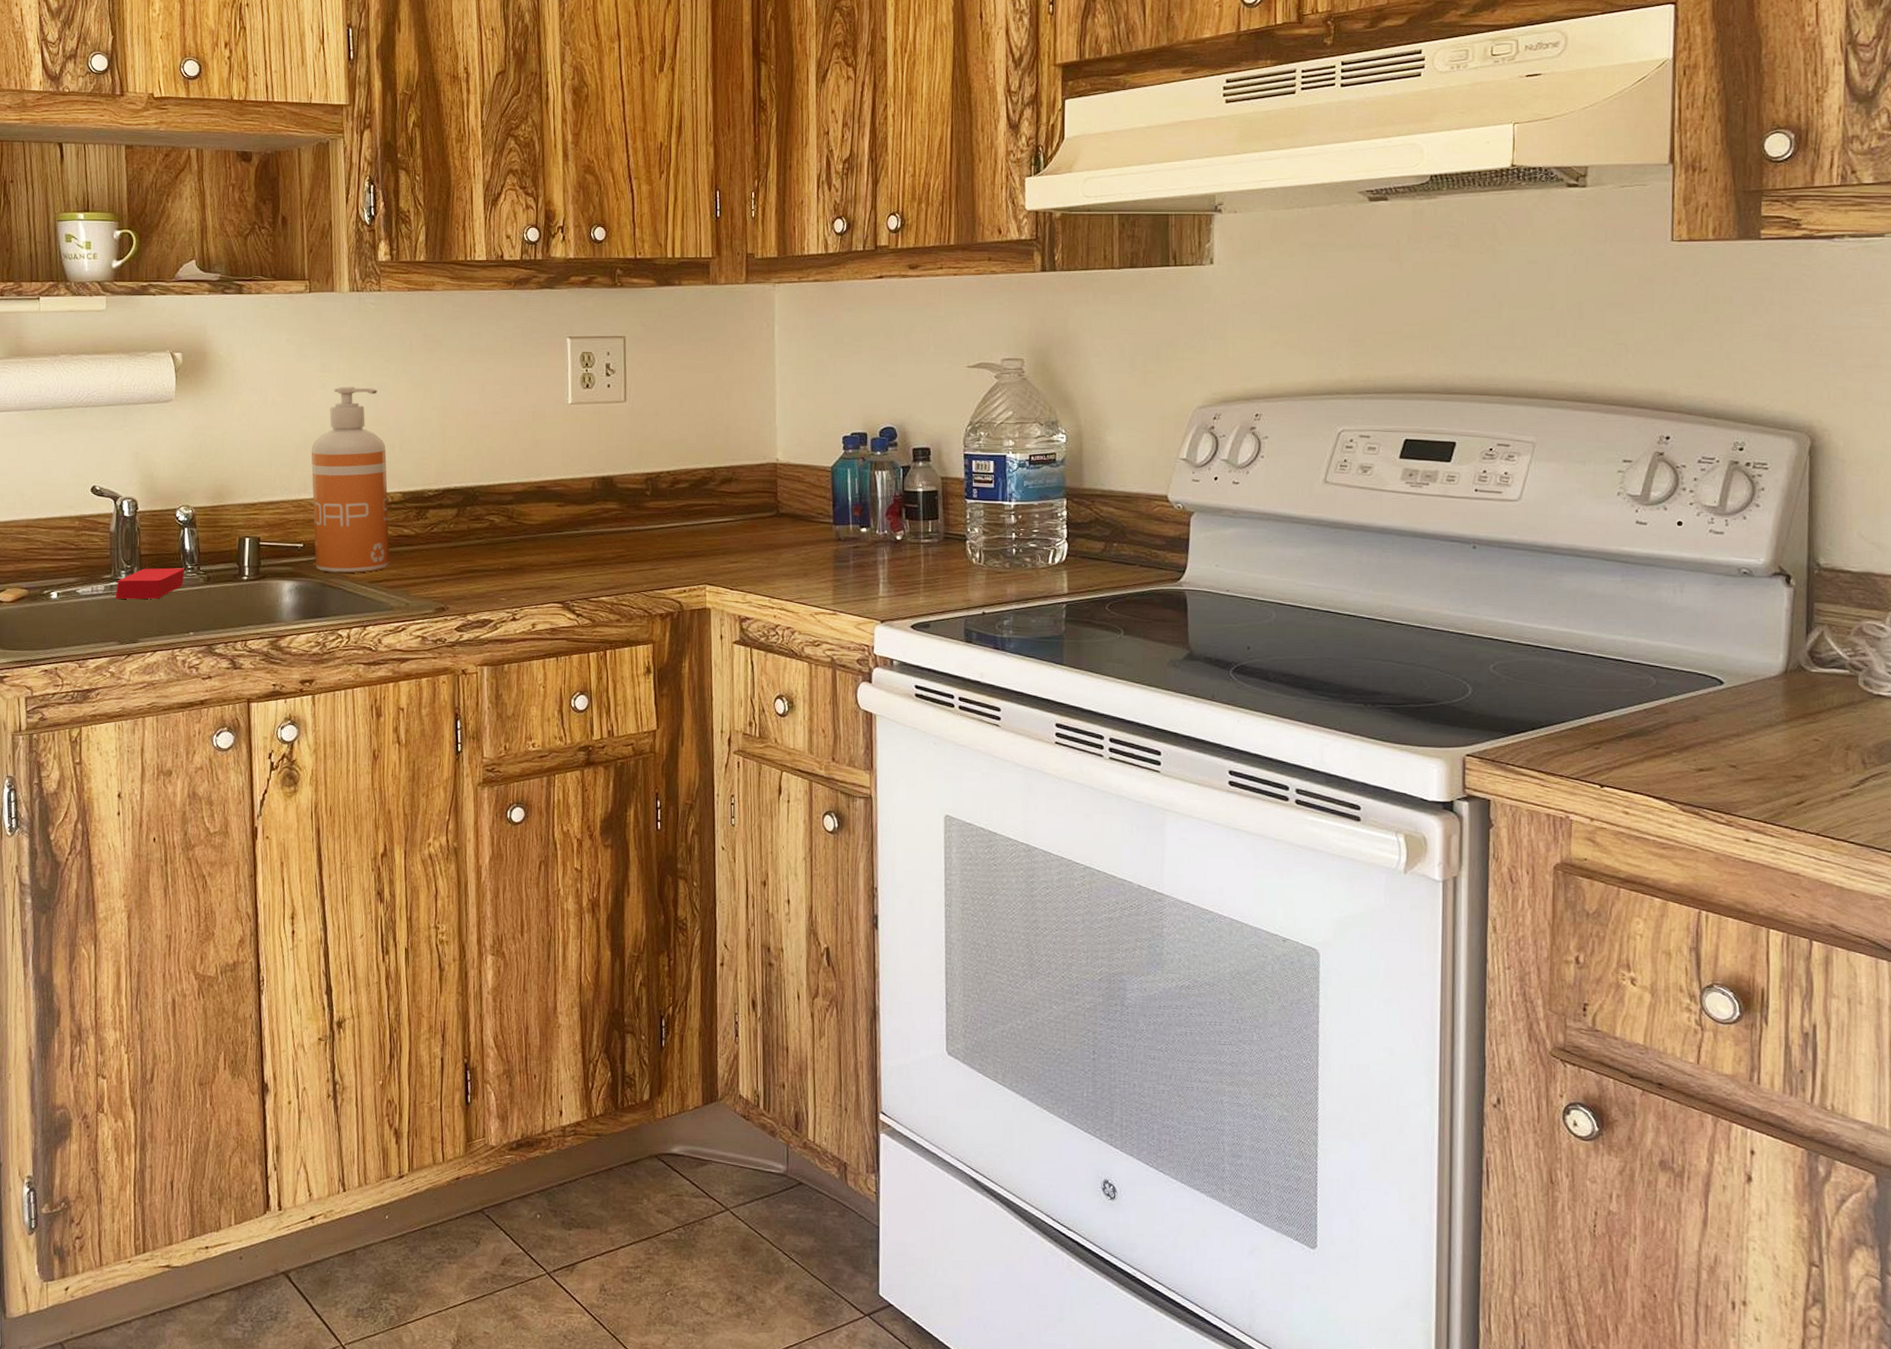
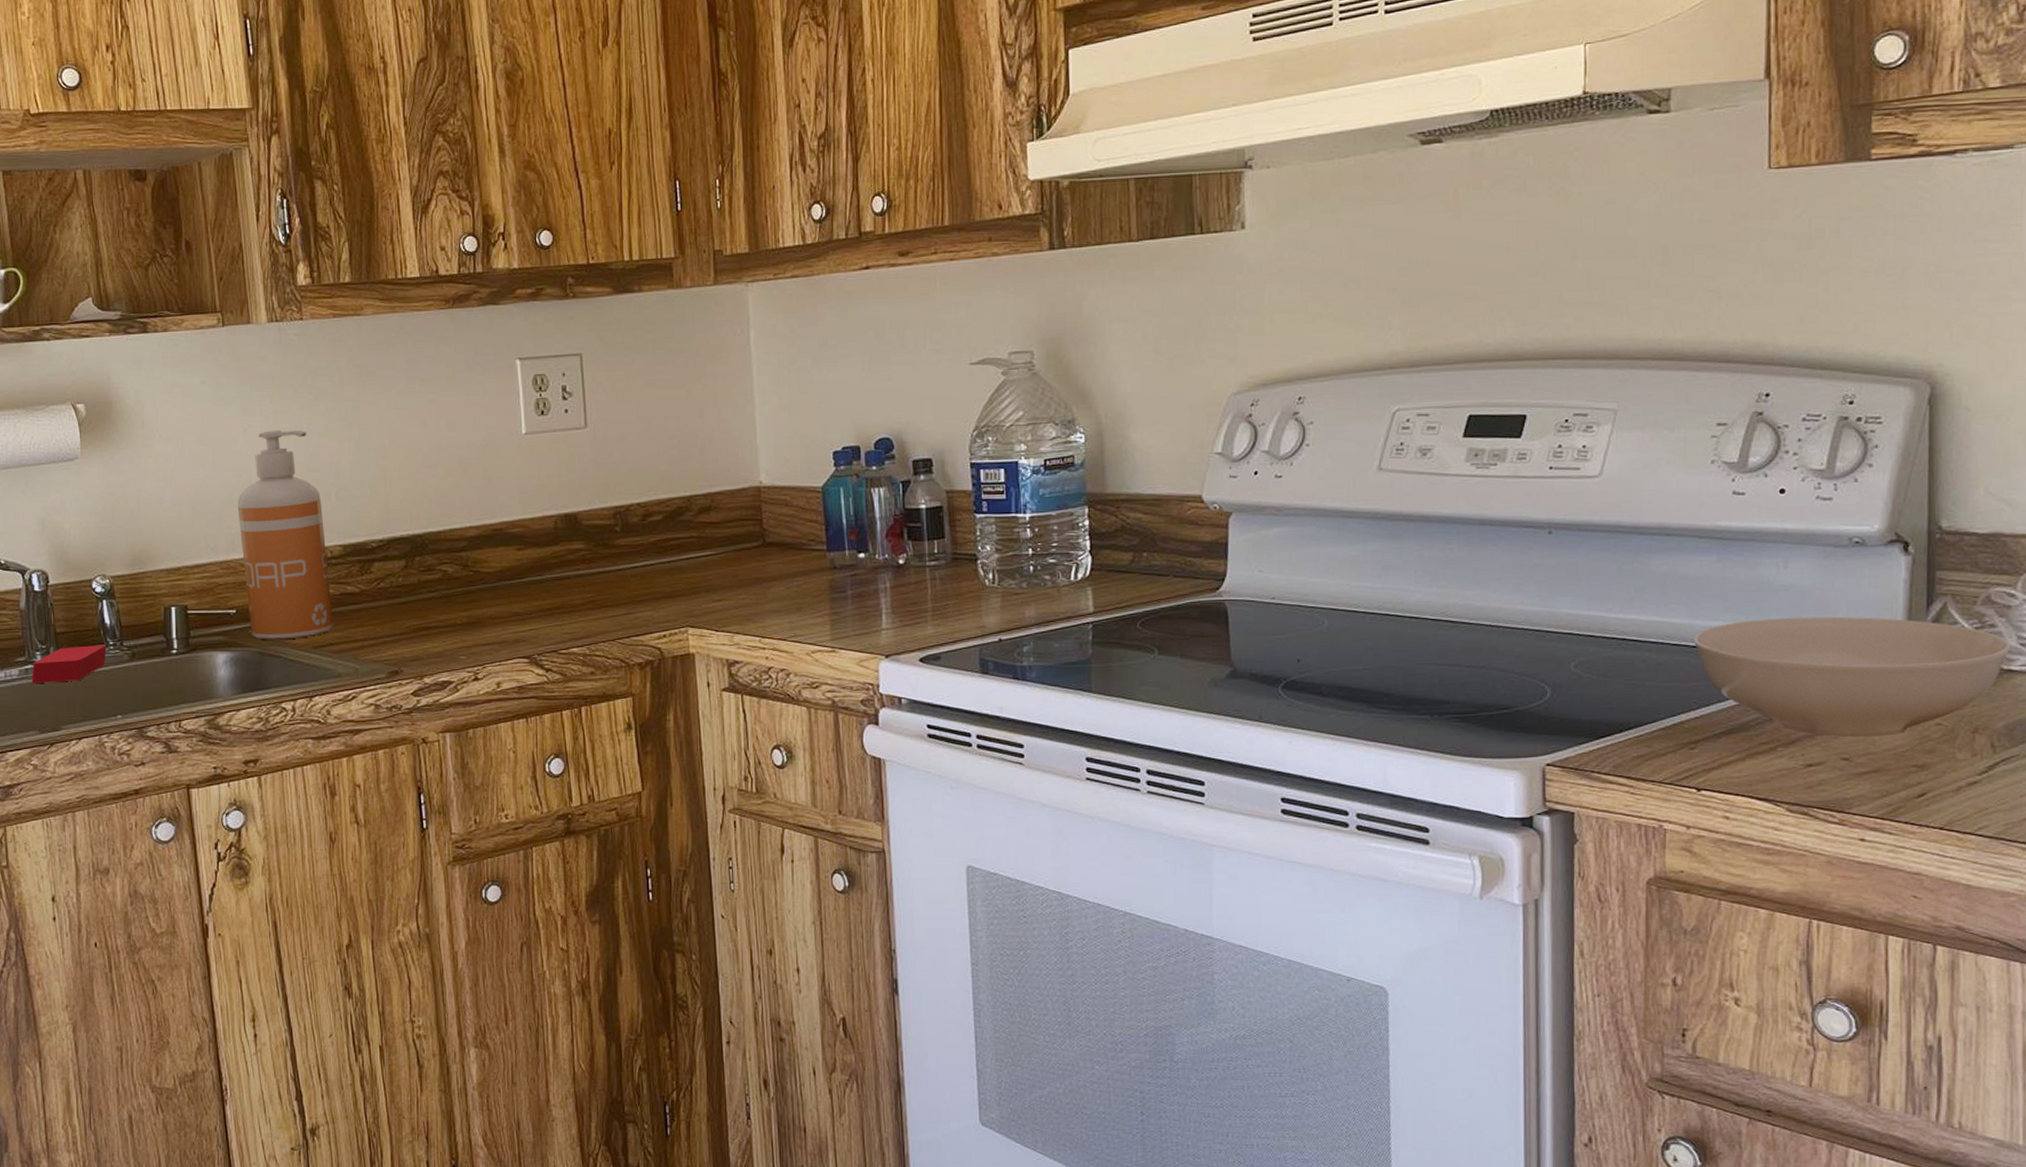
bowl: none [1599,636,1881,748] -> present [1693,616,2012,738]

